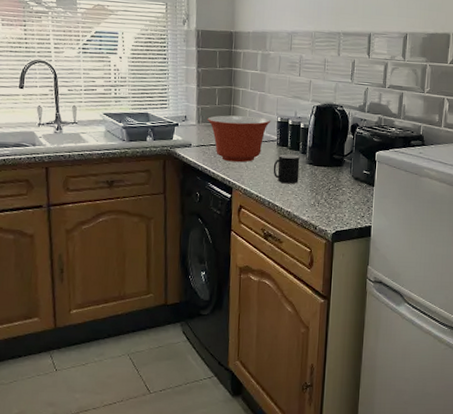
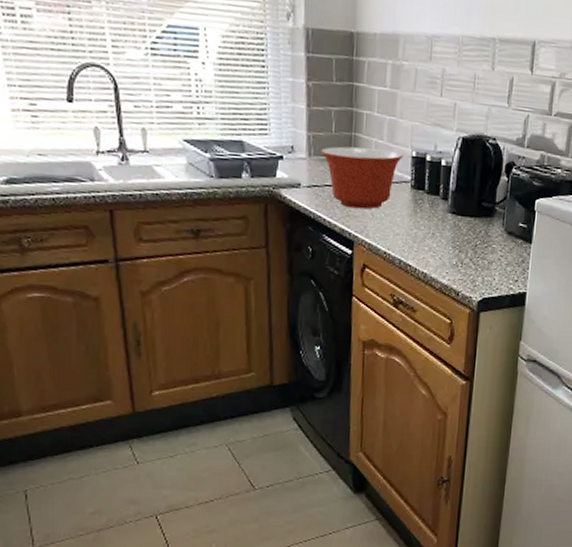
cup: present [273,154,300,184] -> none [405,199,440,238]

